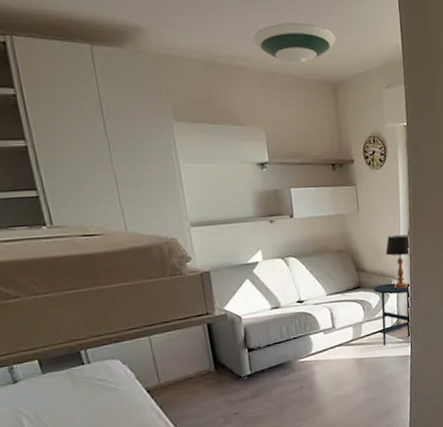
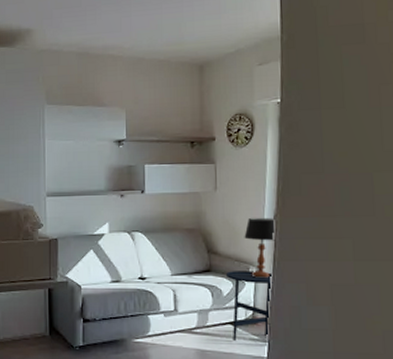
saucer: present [253,23,336,65] -> none [124,11,207,50]

